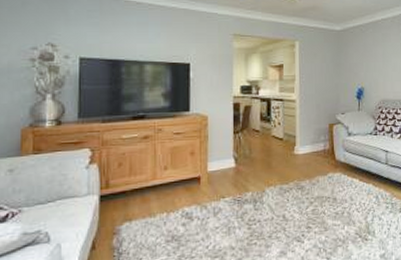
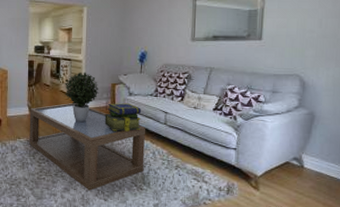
coffee table: none [235,149,368,250] -> present [29,103,146,191]
potted plant: none [277,112,316,171] -> present [64,71,99,123]
stack of books: none [323,144,362,178] -> present [104,103,141,132]

